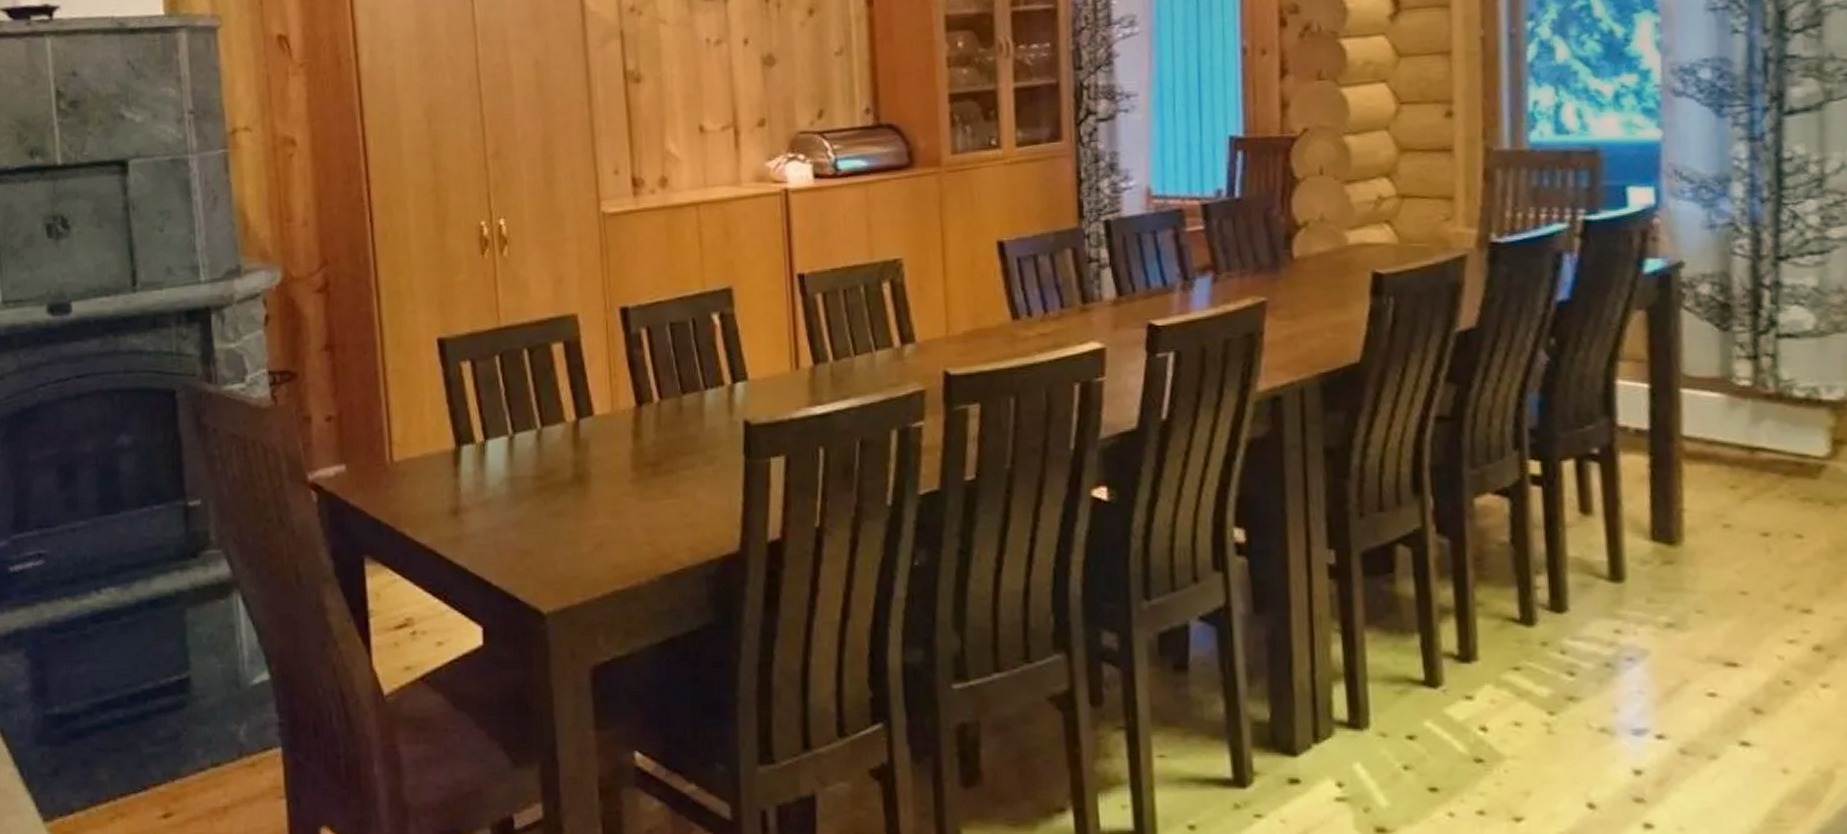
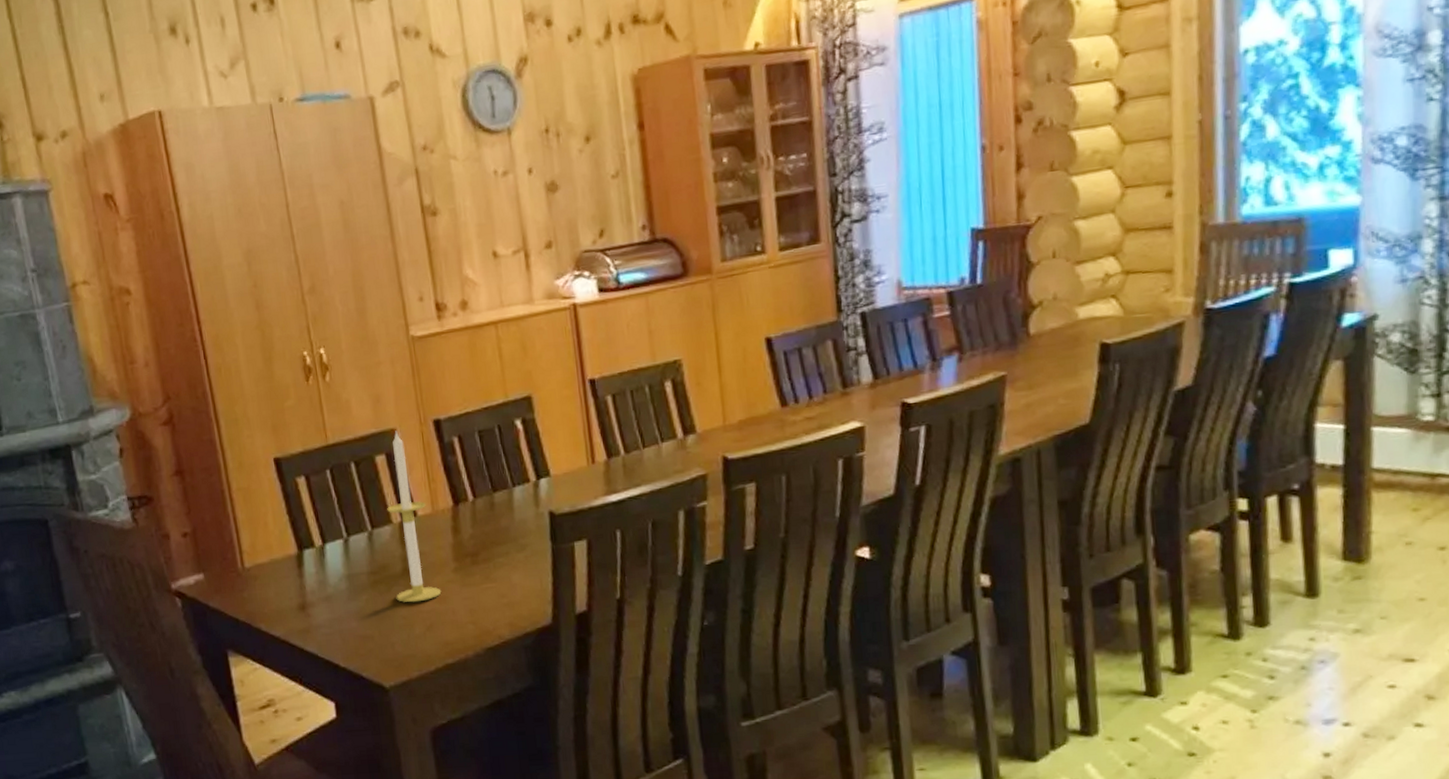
candle: none [560,316,615,515] -> present [387,430,442,603]

